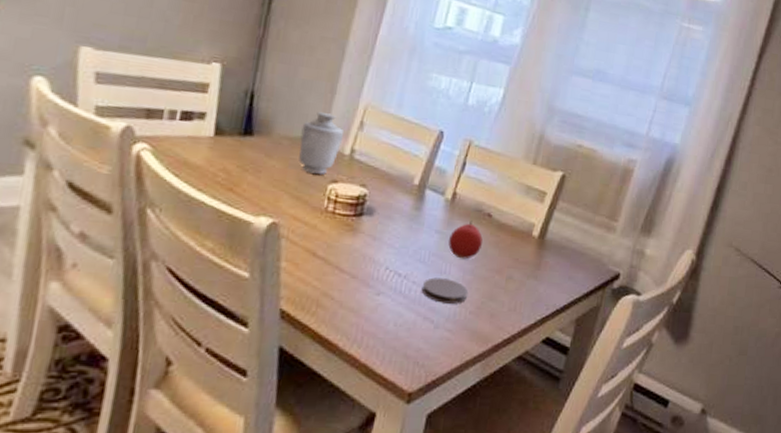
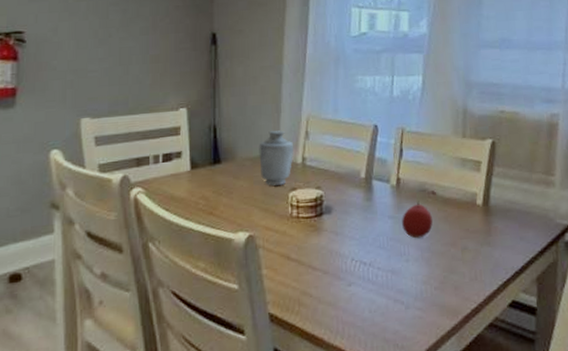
coaster: present [421,277,469,304] -> none [387,259,430,284]

